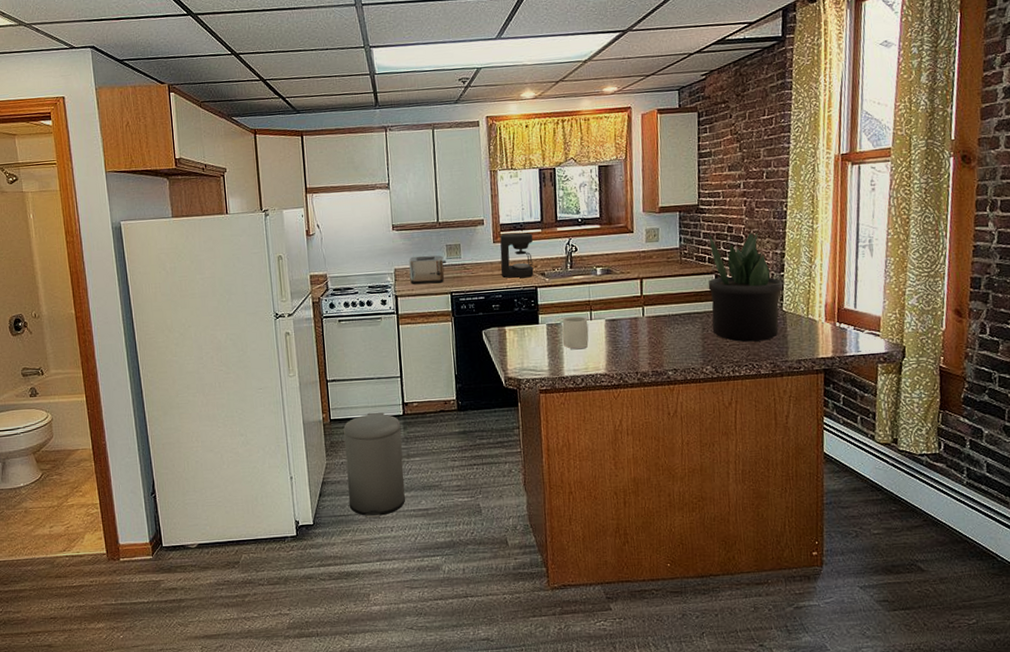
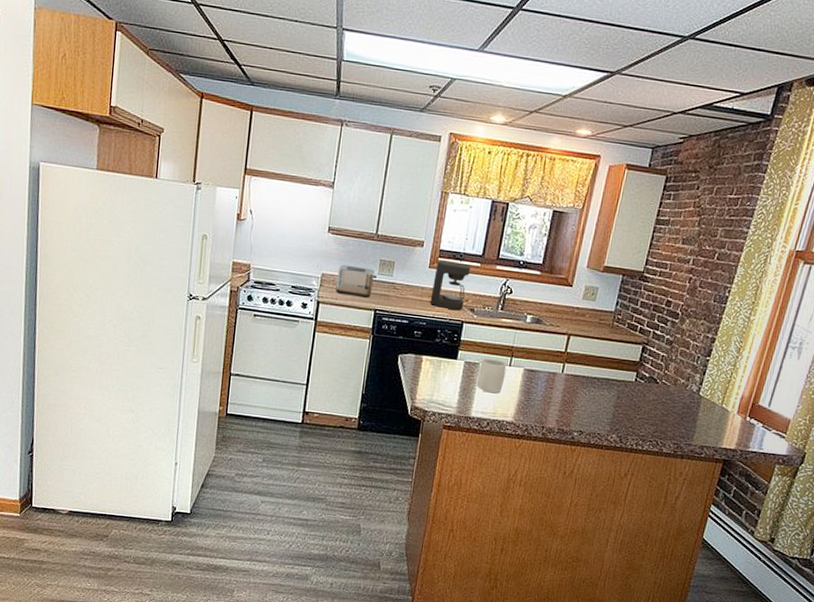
pedal bin: present [343,412,405,518] -> none [229,414,298,519]
planter: present [708,232,783,342] -> none [626,303,707,421]

